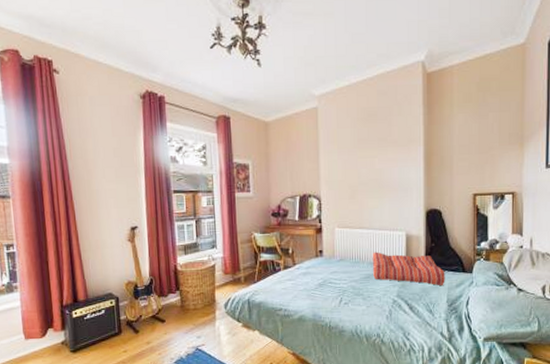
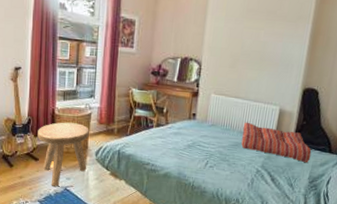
stool: none [161,277,217,348] -> present [37,122,89,187]

